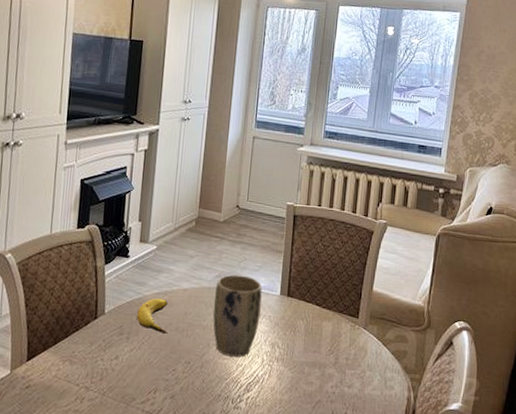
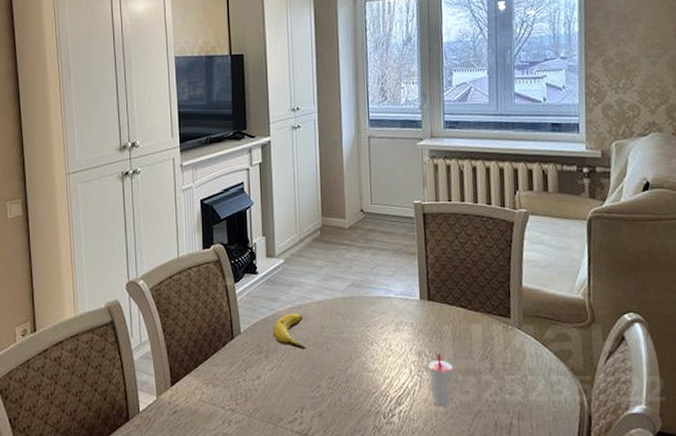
plant pot: present [213,274,263,357] -> none [350,282,402,369]
cup: none [279,345,301,395] -> present [428,353,453,406]

